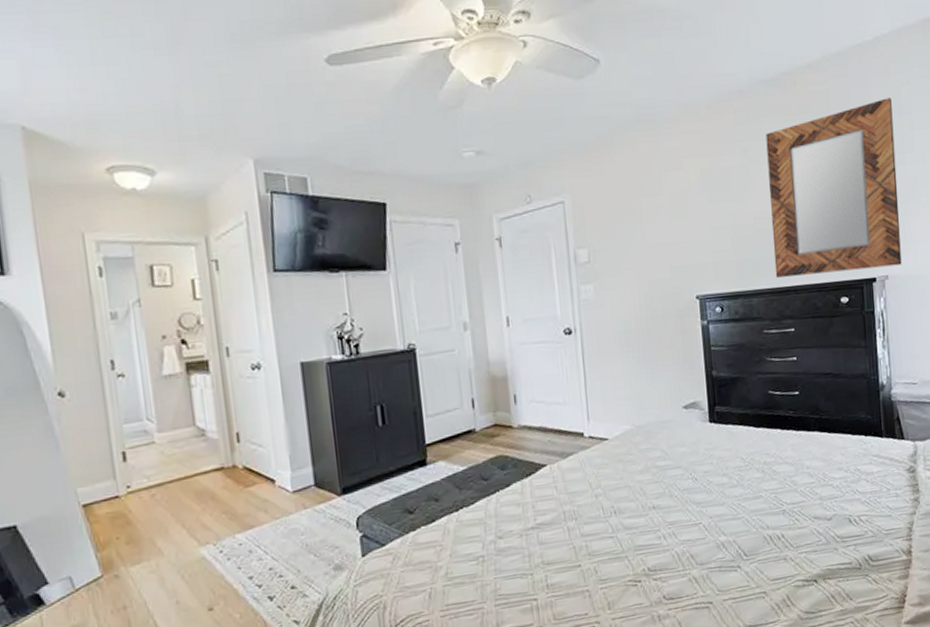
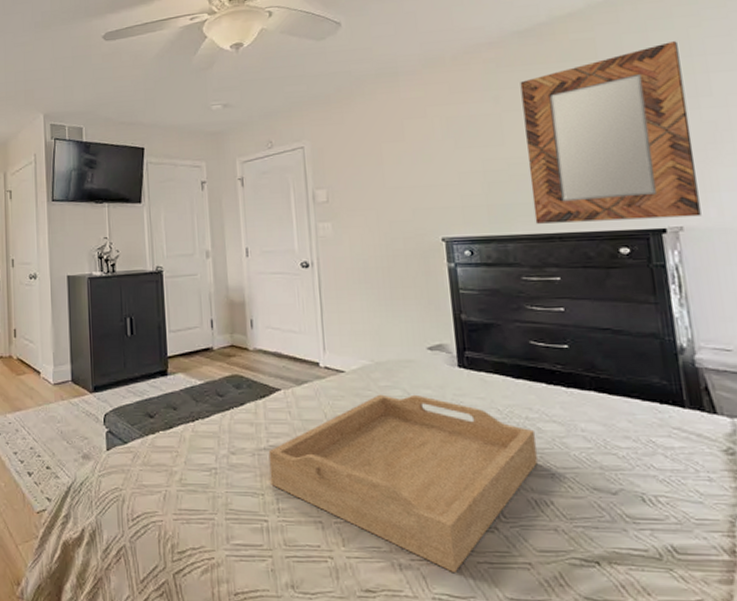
serving tray: none [536,453,772,614] -> present [268,394,538,574]

